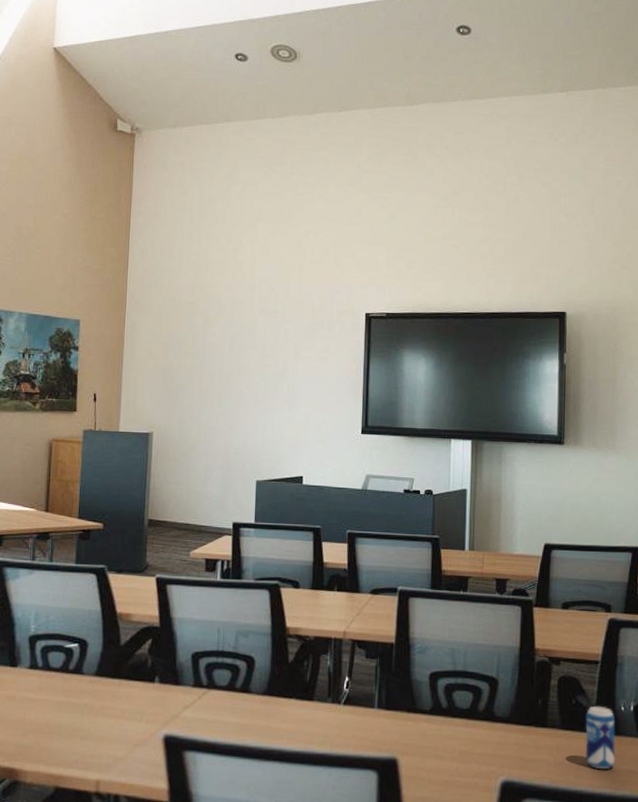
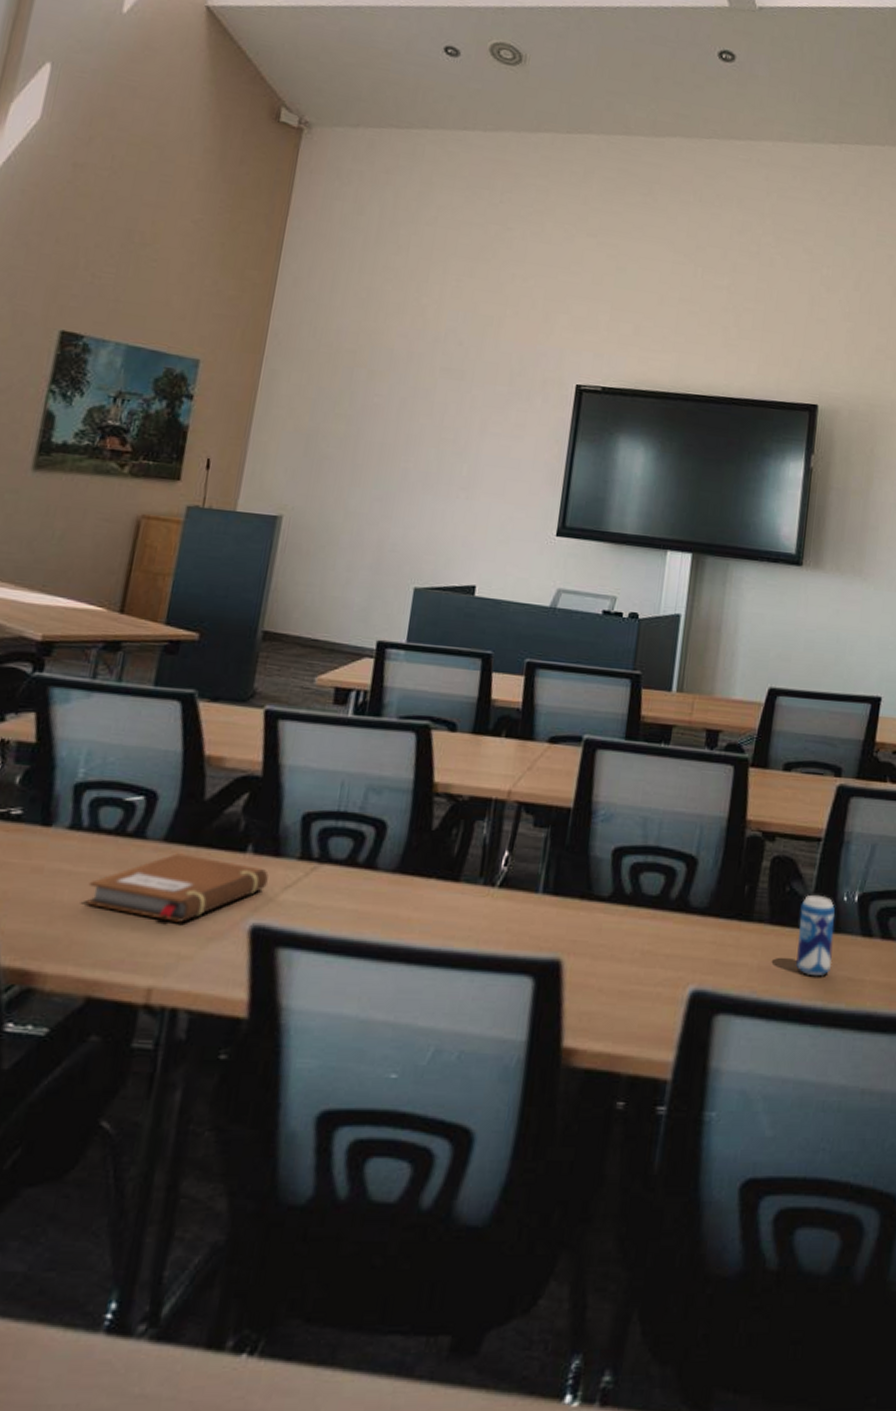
notebook: none [46,684,172,734] -> present [85,853,269,922]

